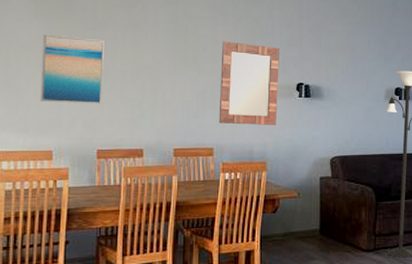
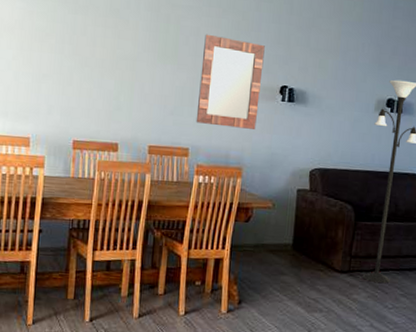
wall art: present [40,34,104,104] -> none [19,15,85,93]

